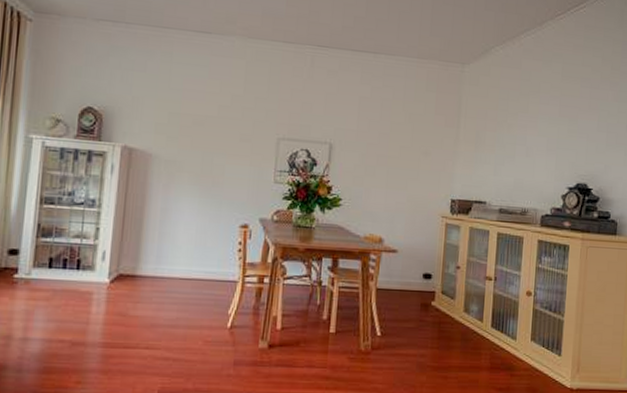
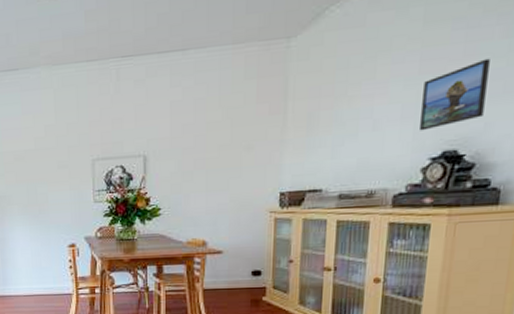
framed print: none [560,114,606,164] -> present [420,58,490,131]

